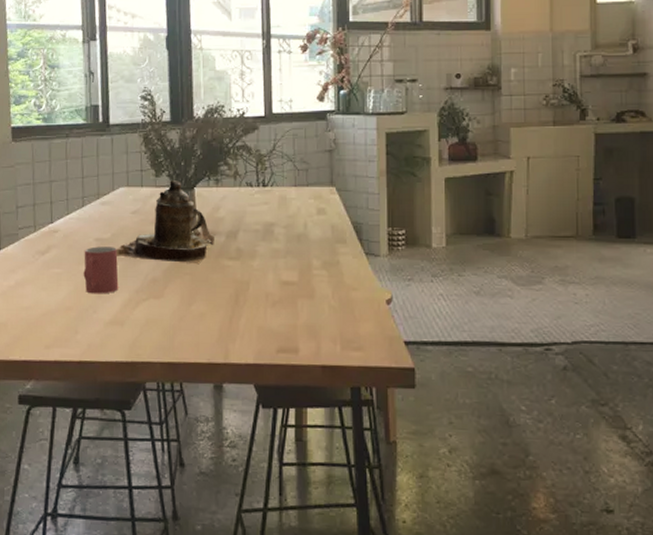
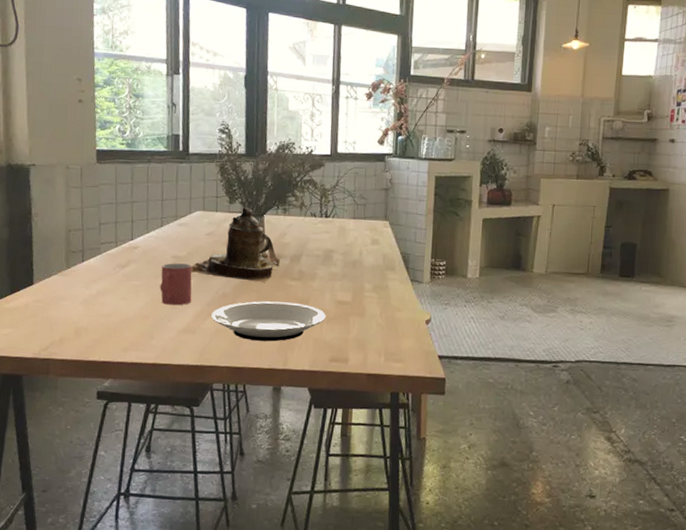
plate: none [141,285,270,332] -> present [212,301,326,342]

